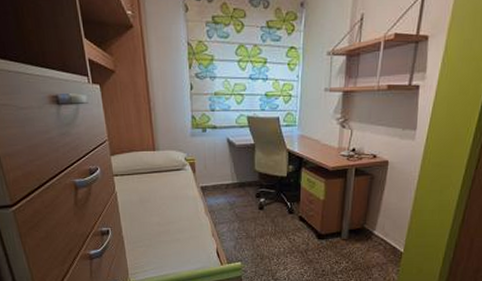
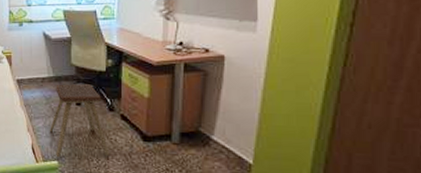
music stool: none [233,189,289,259] -> present [49,84,110,158]

